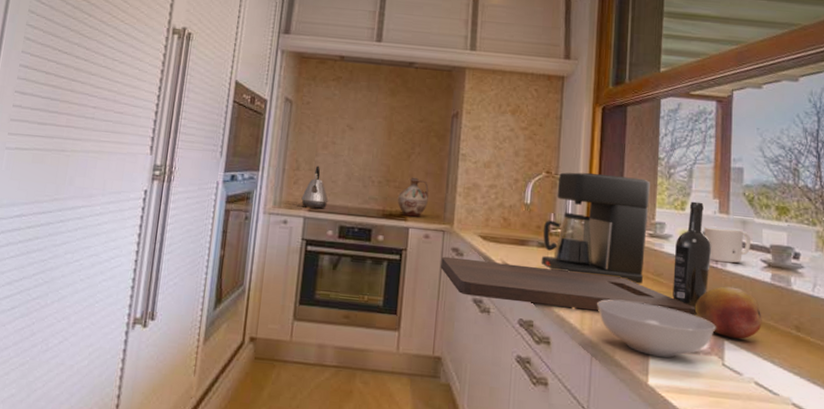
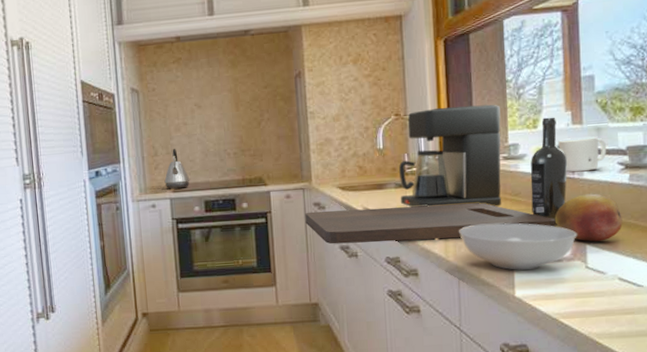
ceramic jug: present [398,177,429,217] -> none [255,142,284,181]

